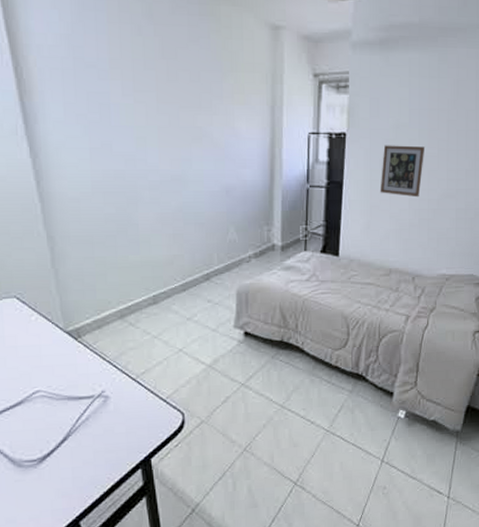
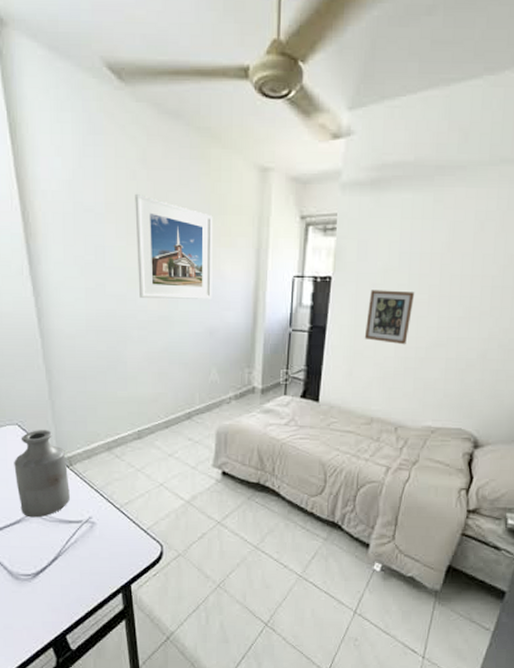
bottle: none [12,301,79,398] -> present [14,430,70,518]
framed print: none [141,49,227,157] -> present [135,193,213,299]

